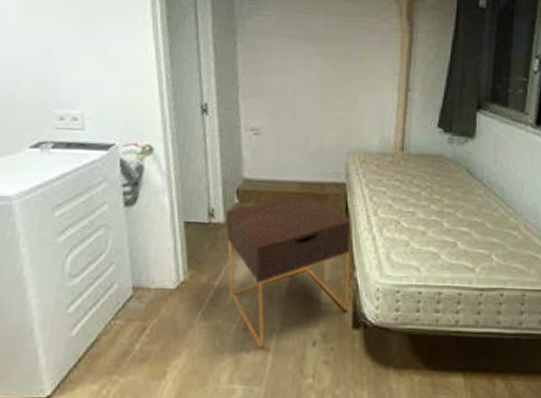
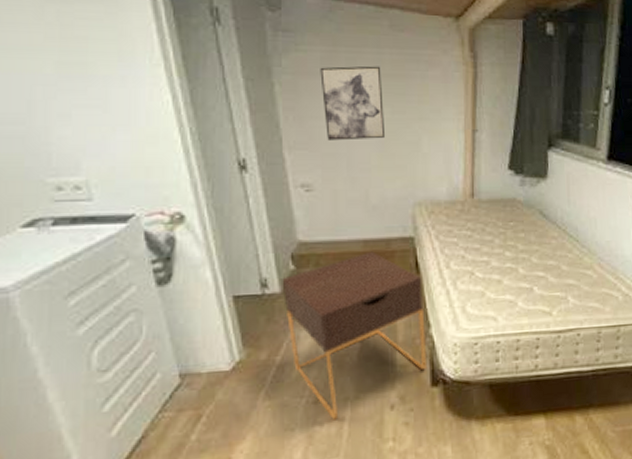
wall art: none [275,29,328,93] -> present [320,66,386,141]

